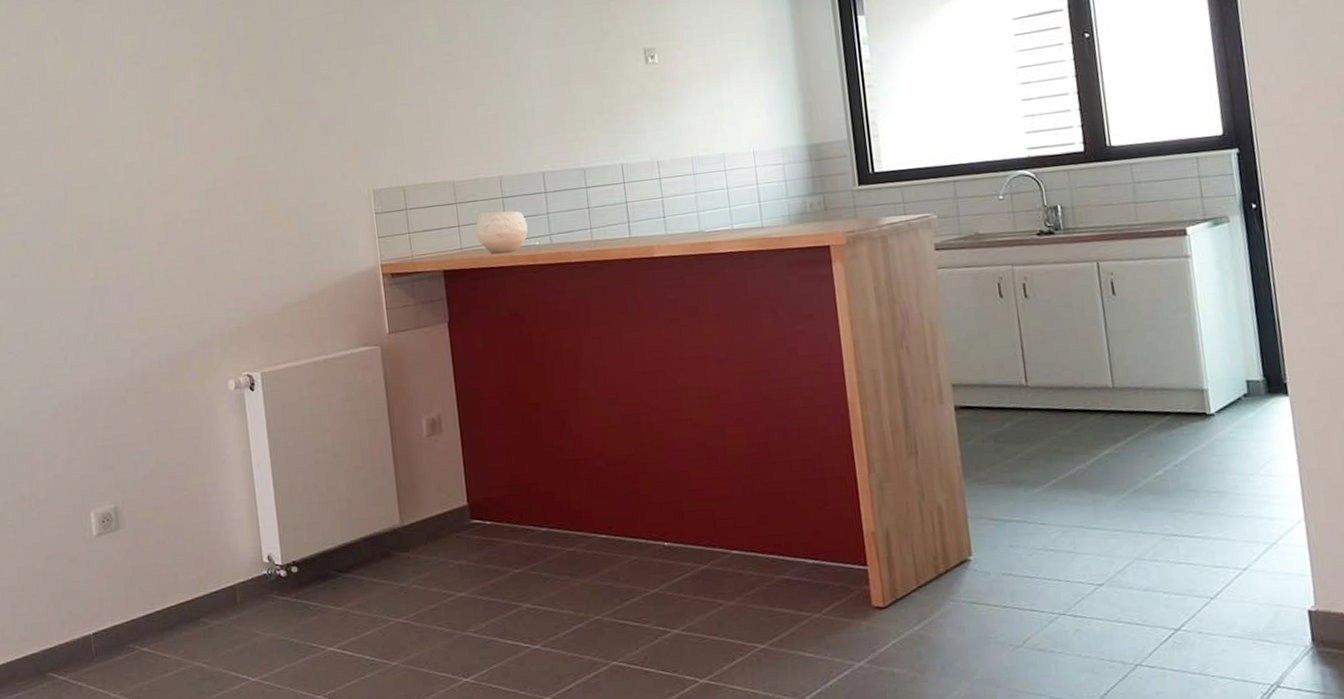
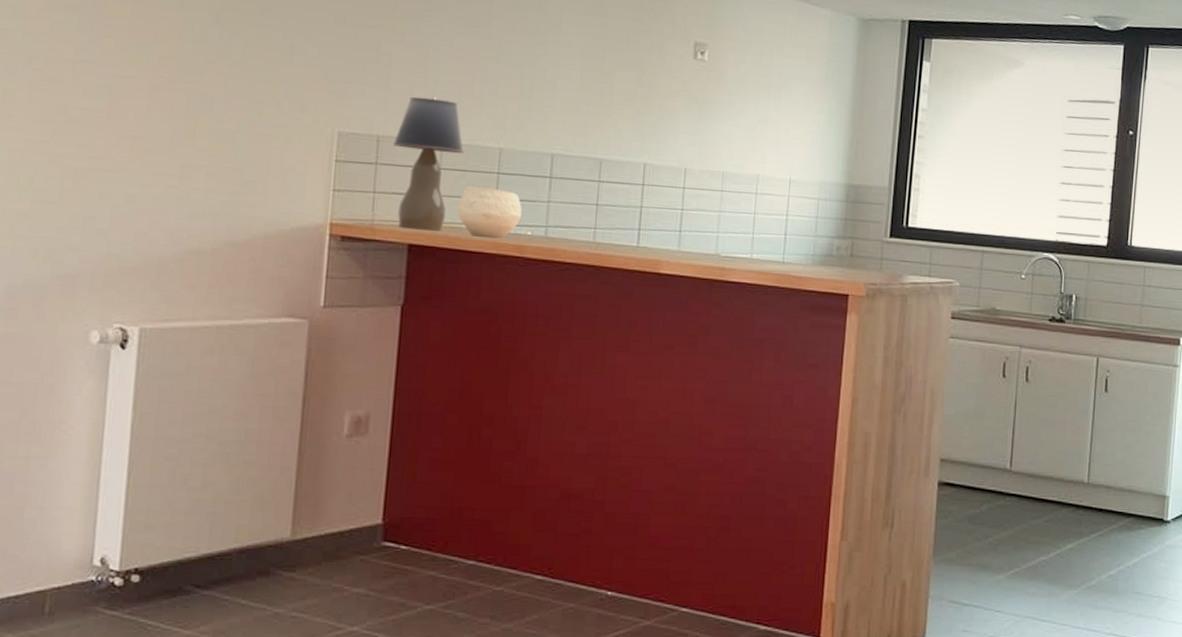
table lamp: none [415,145,472,259] -> present [392,96,464,232]

